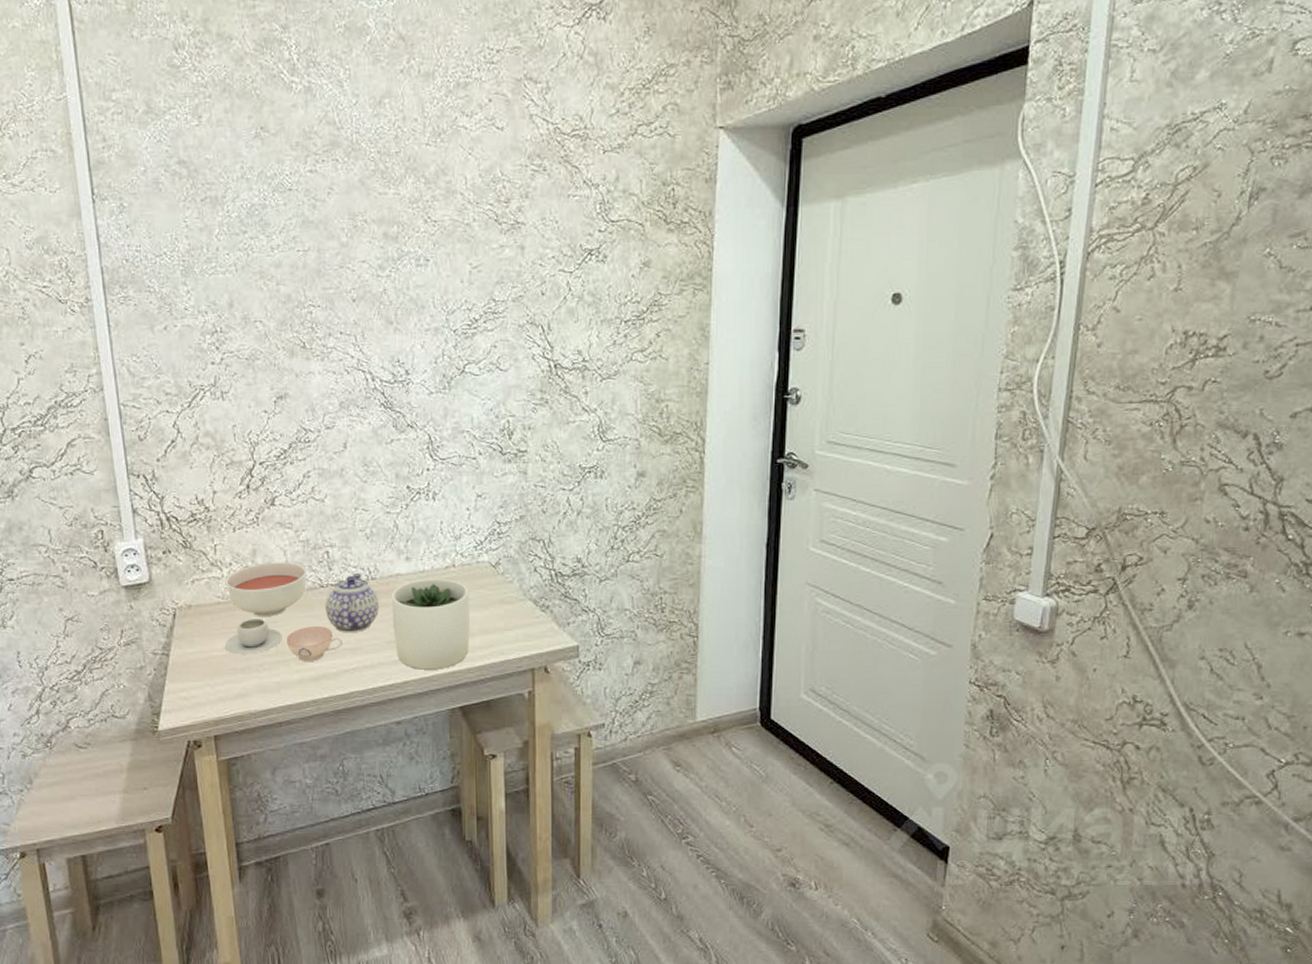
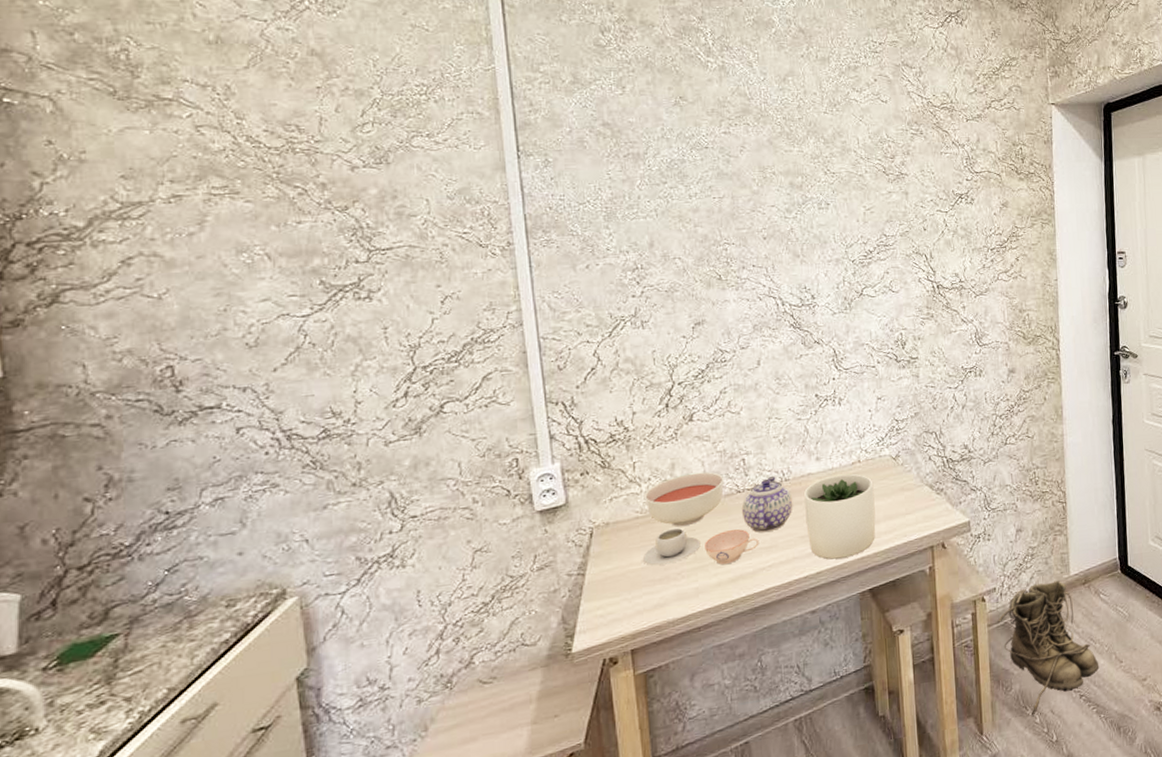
boot: none [604,726,724,868] -> present [997,581,1100,716]

